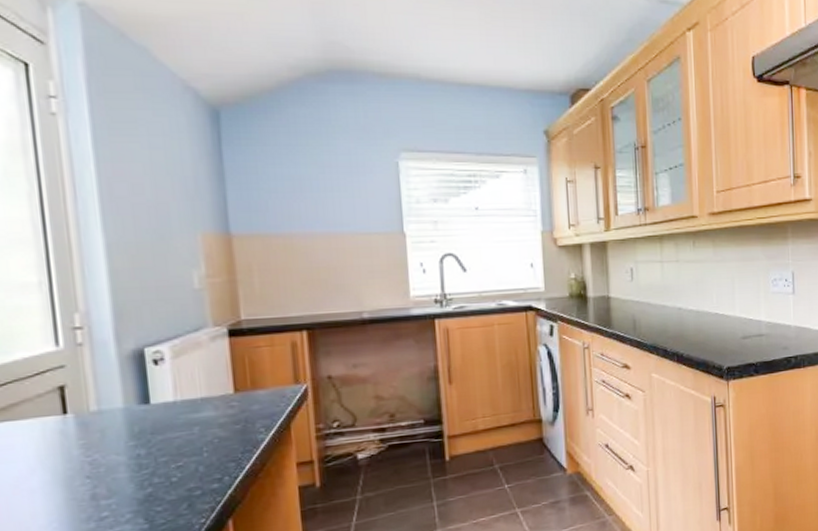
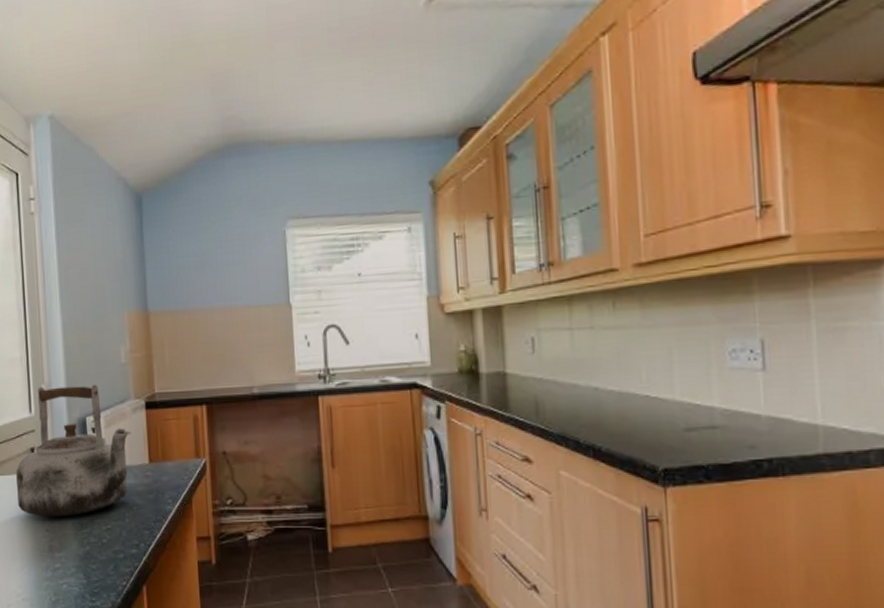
kettle: none [35,311,210,463] -> present [16,384,132,518]

